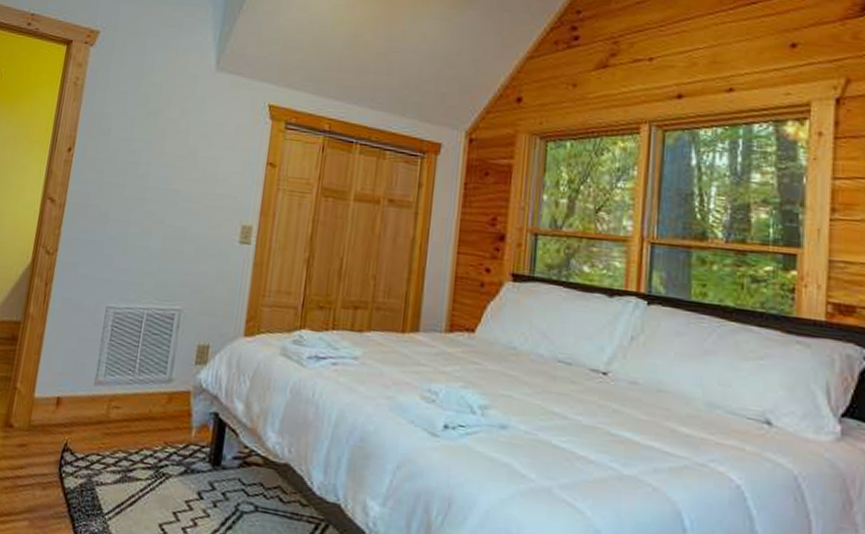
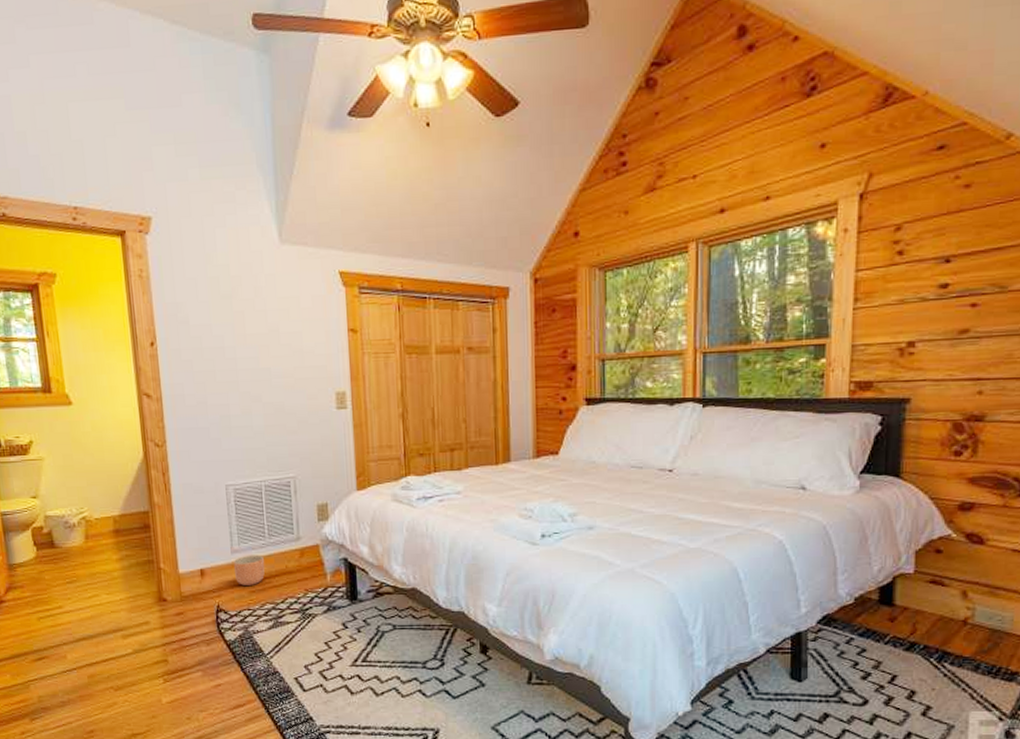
planter: none [92,389,128,427] -> present [233,554,265,587]

